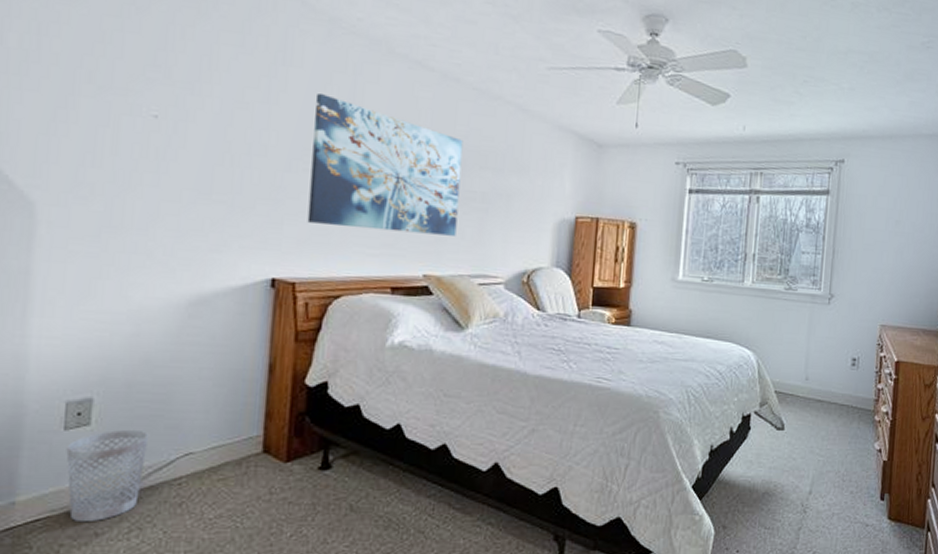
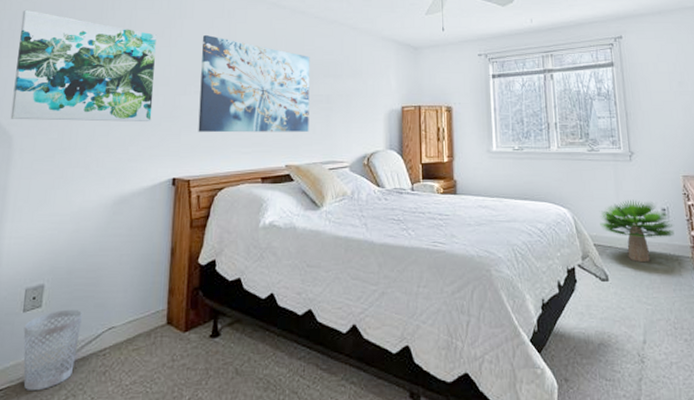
wall art: none [29,21,249,203] -> present [10,9,157,122]
potted plant: none [785,346,861,414] -> present [600,199,675,263]

